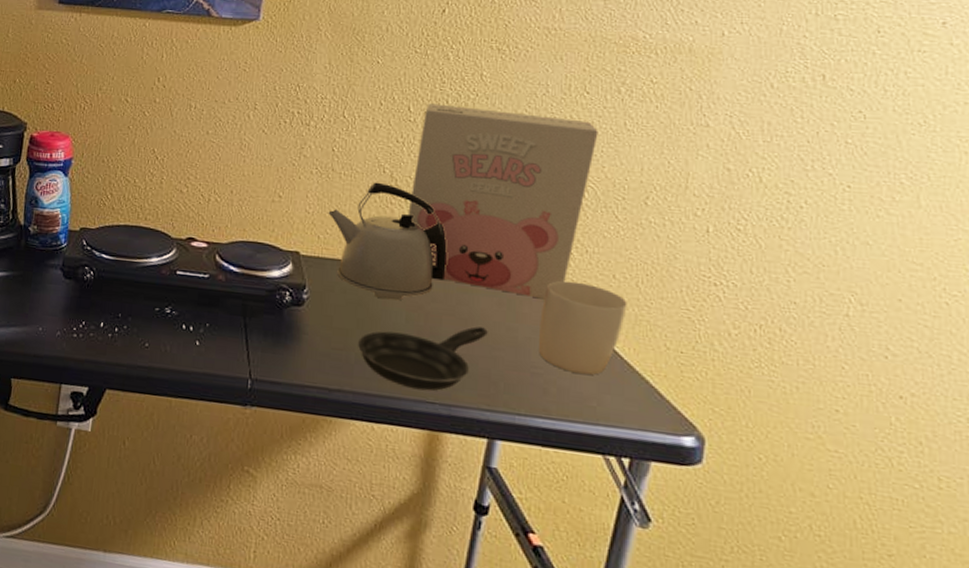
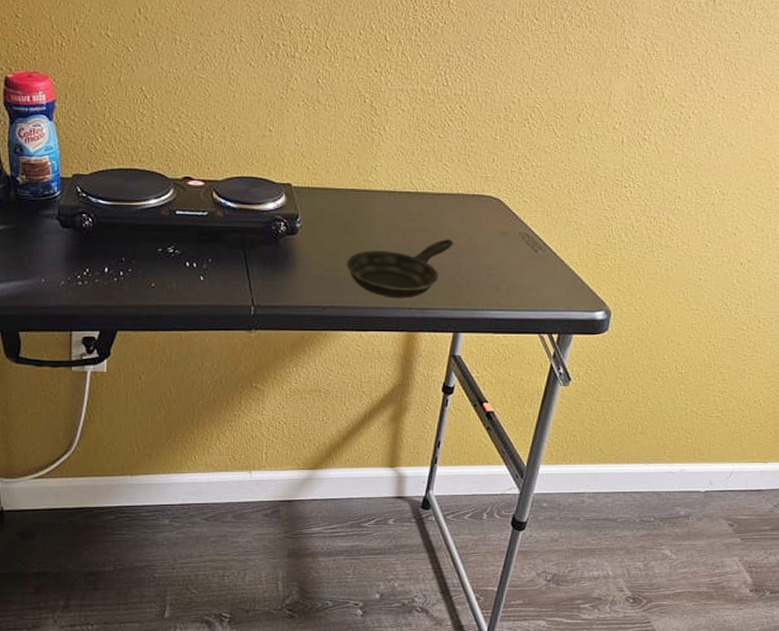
kettle: present [328,182,447,301] -> none [316,112,420,222]
cereal box: present [408,103,598,300] -> none [386,32,544,210]
mug: present [539,280,627,375] -> none [493,192,561,271]

